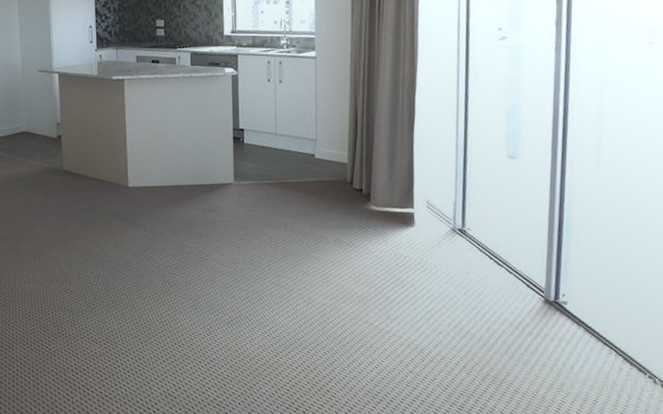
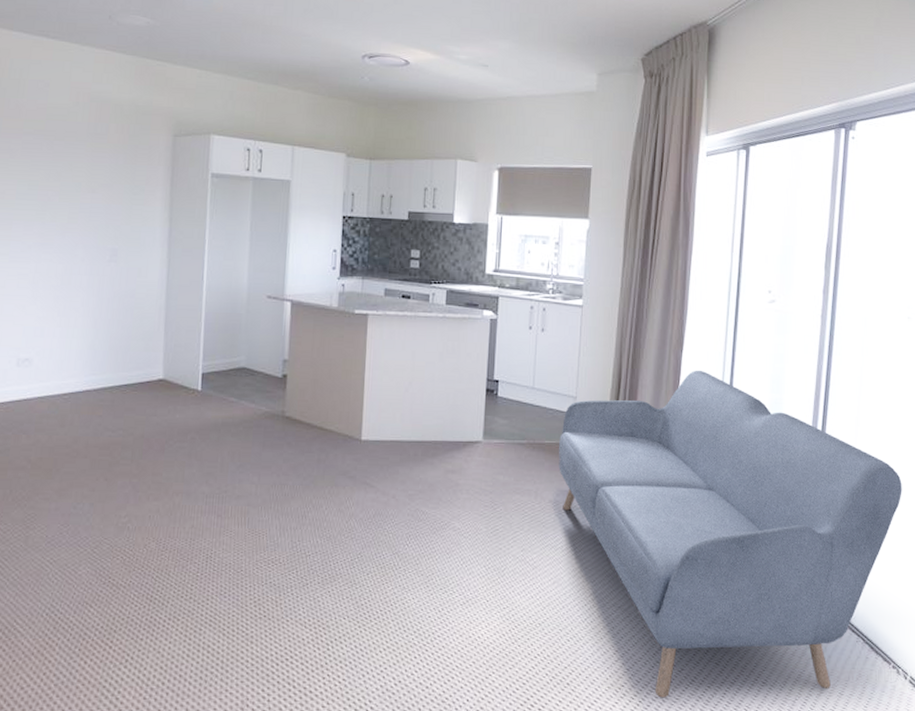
sofa: none [303,108,651,404] -> present [559,370,902,698]

